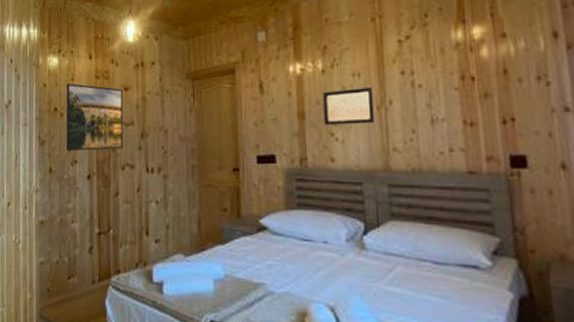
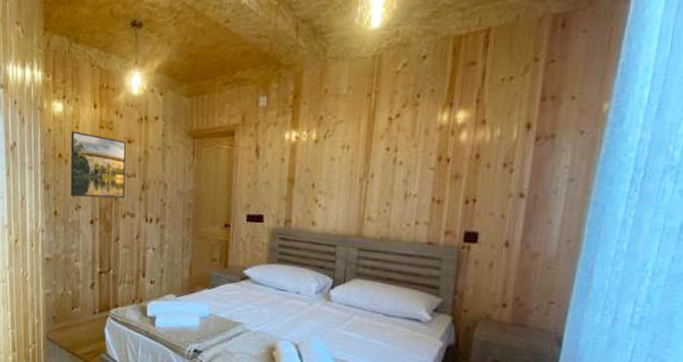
wall art: present [323,87,374,125] -> none [311,160,359,194]

